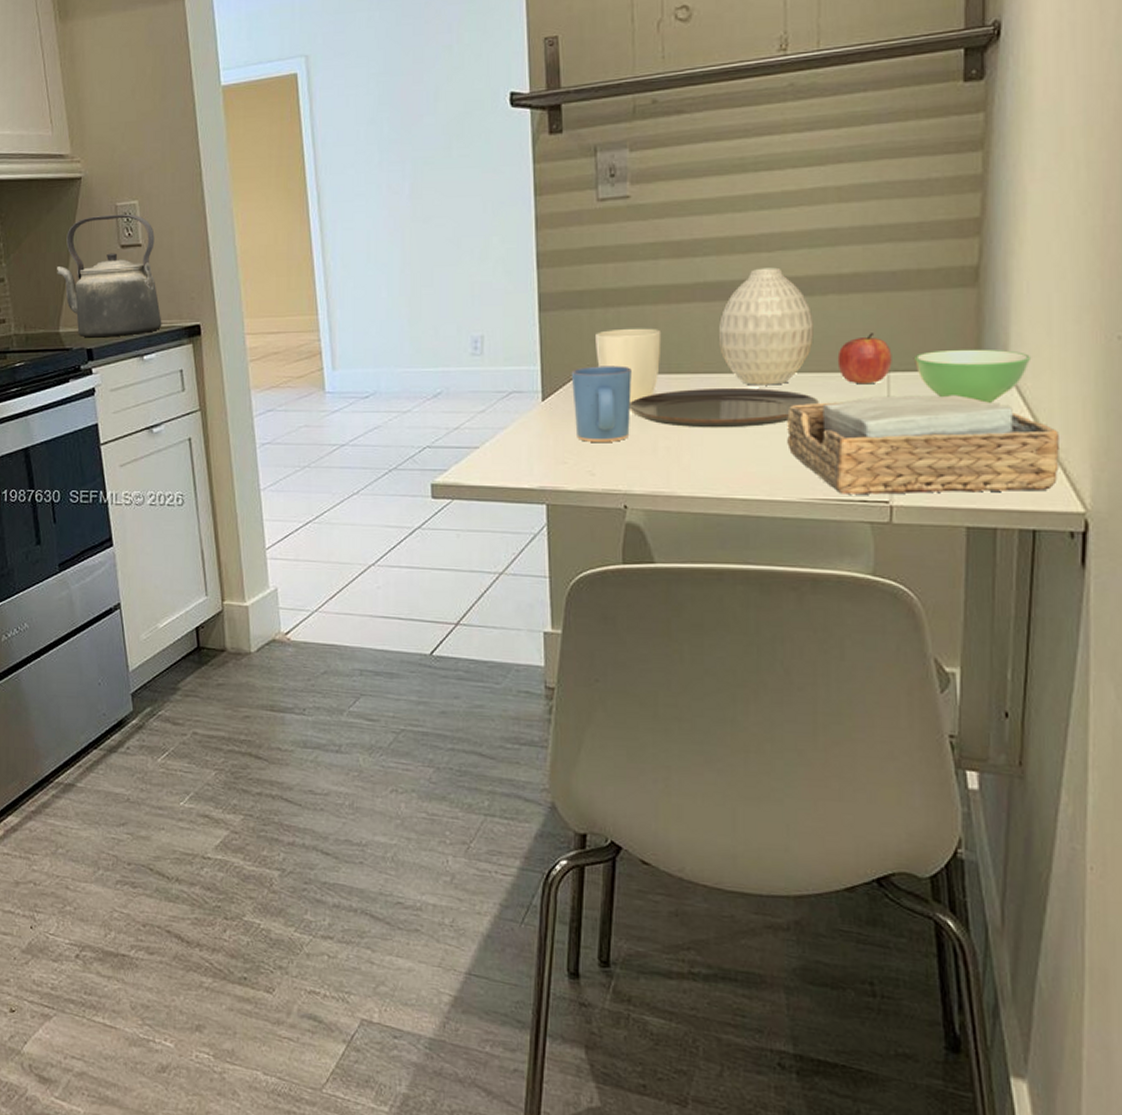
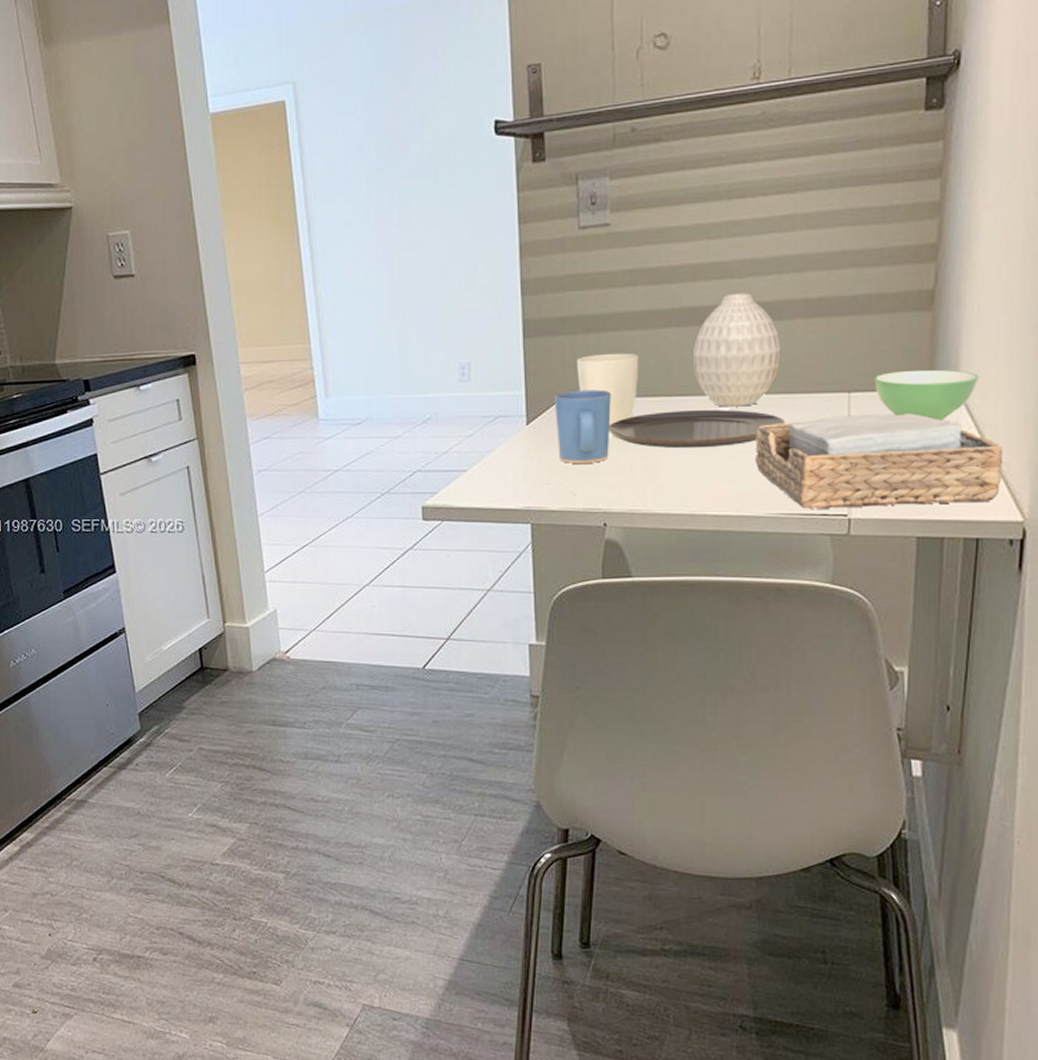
kettle: present [57,213,162,338] -> none [51,243,158,369]
fruit: present [837,333,892,385] -> none [803,355,853,405]

